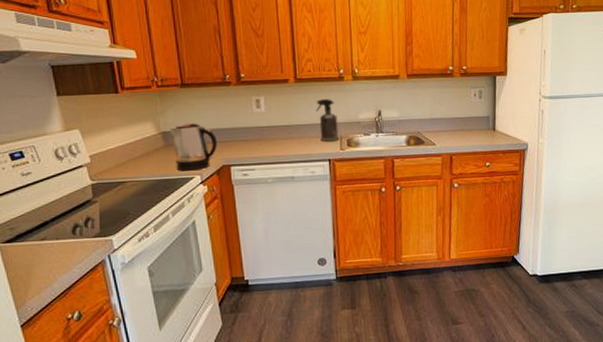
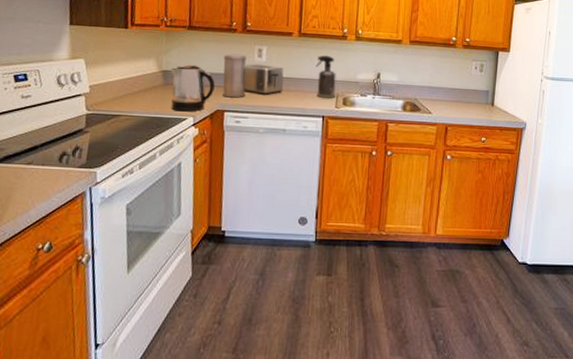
canister: none [222,107,249,152] -> present [223,53,247,98]
toaster: none [244,114,286,146] -> present [243,63,284,96]

